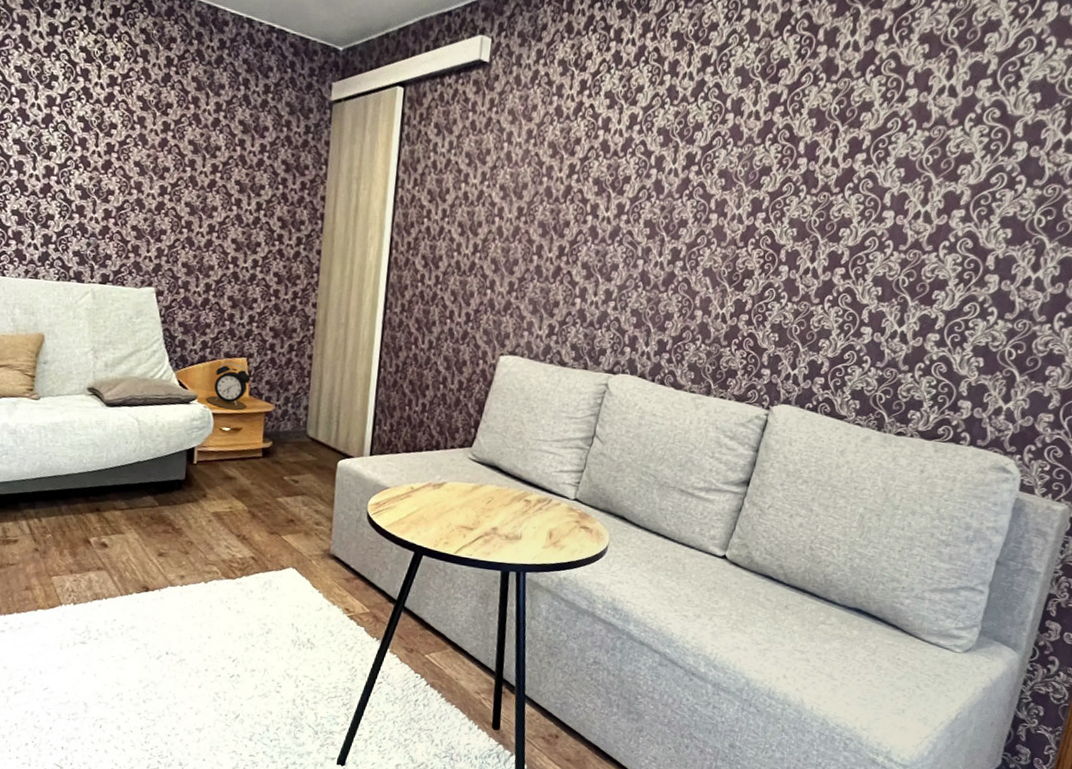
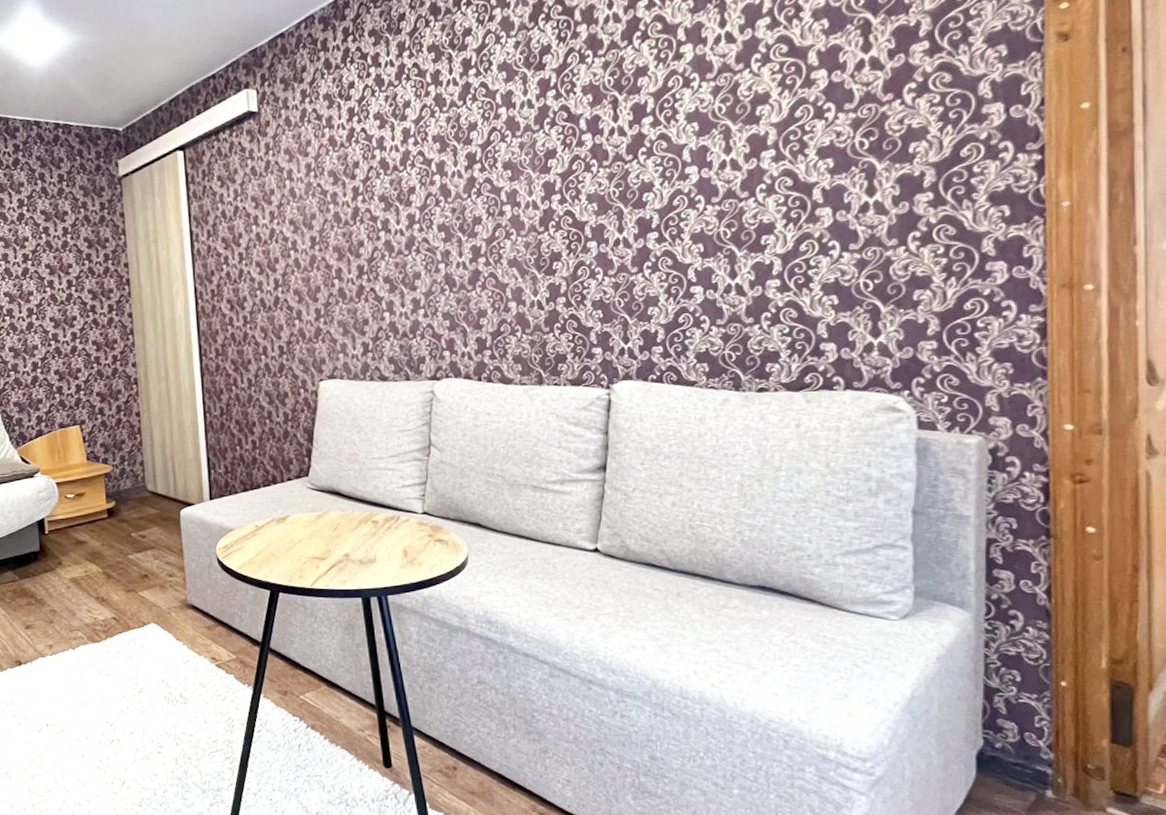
alarm clock: present [206,363,251,411] -> none [48,433,87,477]

